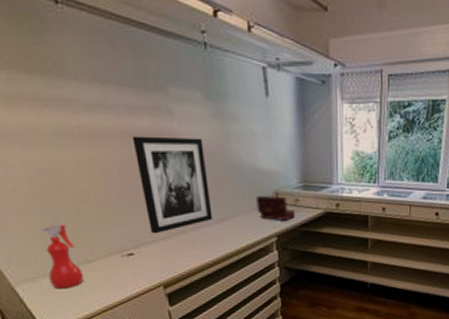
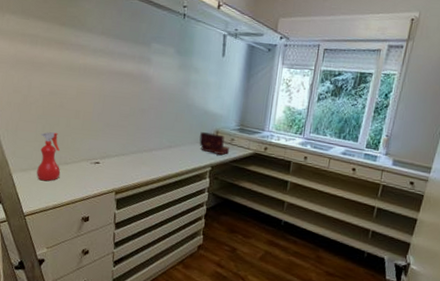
wall art: present [132,136,213,234] -> none [115,75,169,150]

